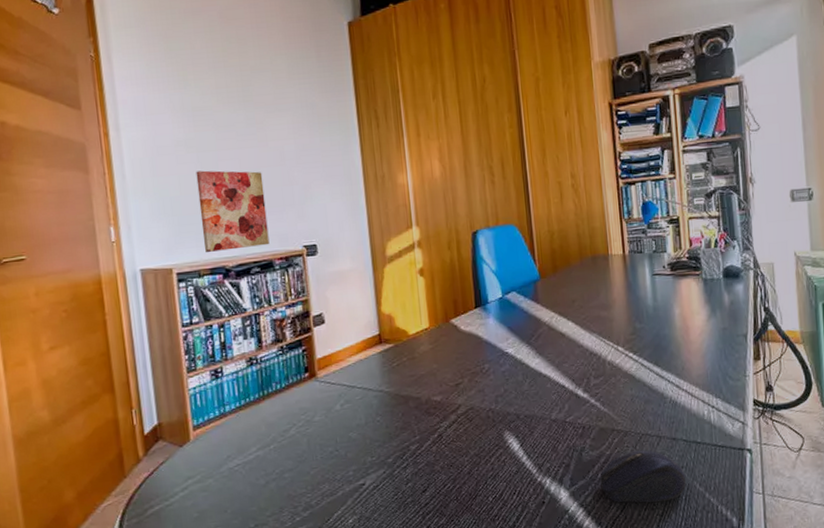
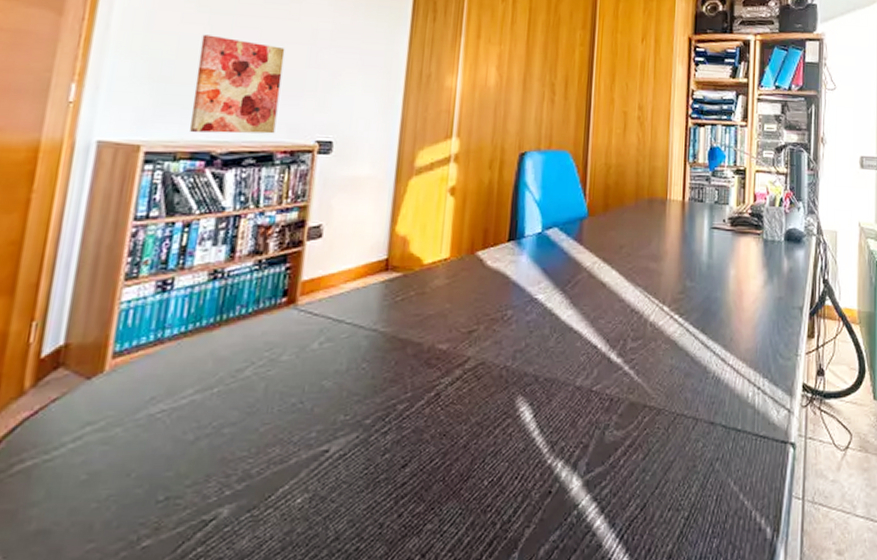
computer mouse: present [600,450,686,503] -> none [621,434,720,502]

